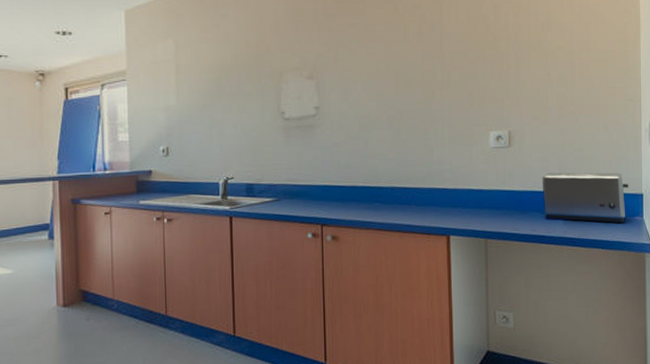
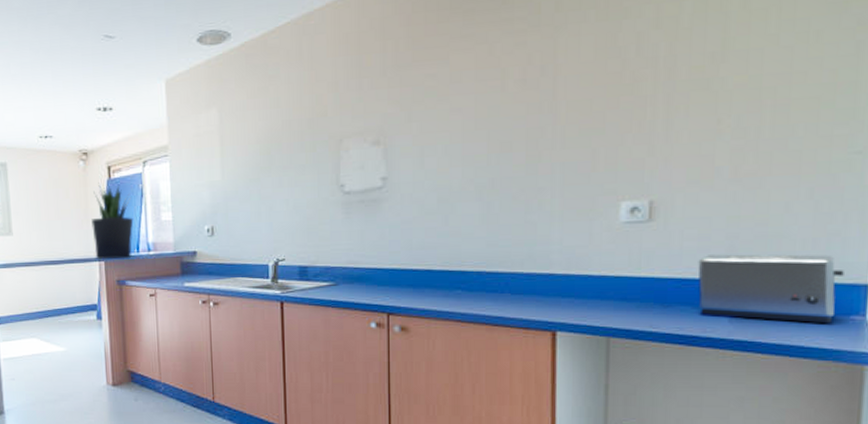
planter: none [46,103,90,180] -> present [91,182,134,260]

